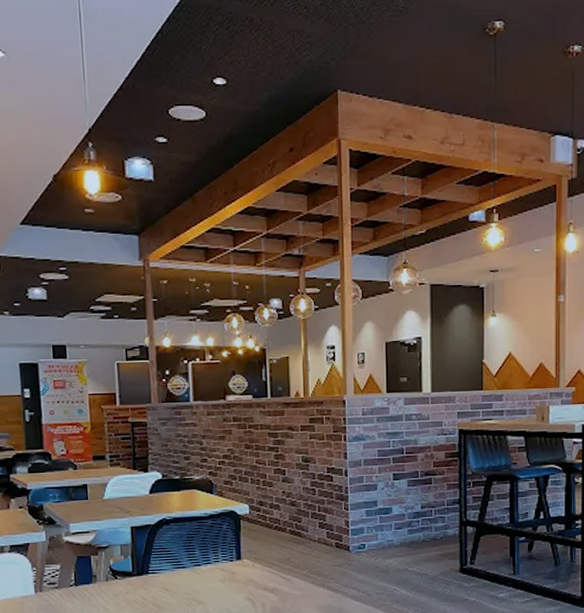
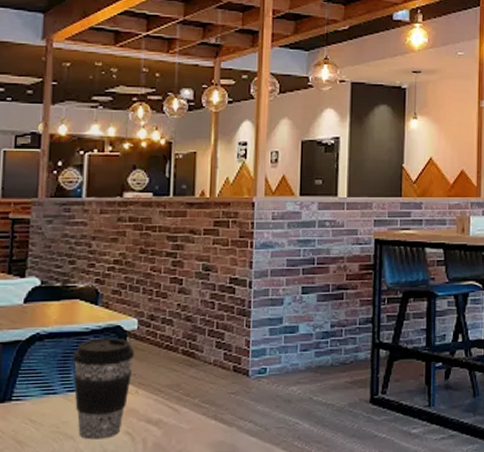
coffee cup: none [196,521,249,604] -> present [73,337,135,440]

